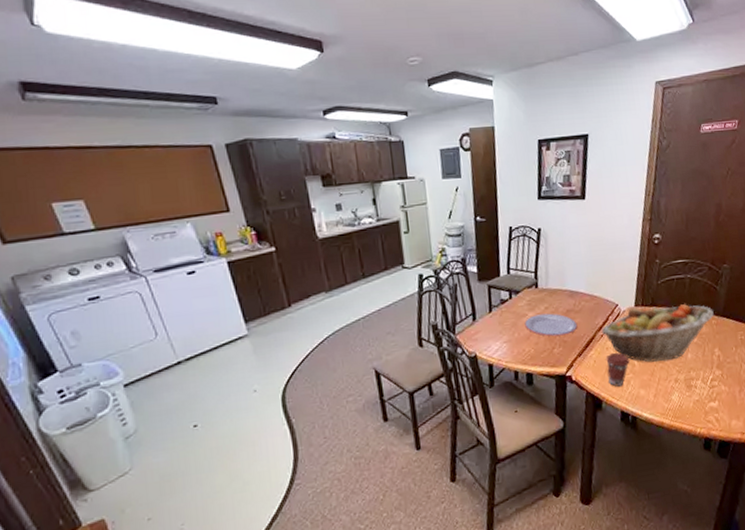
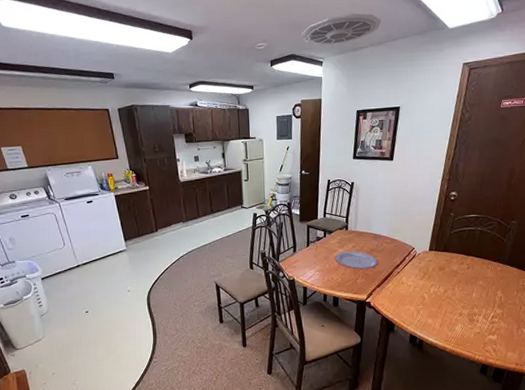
ceiling vent: none [463,22,559,60] -> present [301,13,382,45]
fruit basket: present [601,304,714,362] -> none [398,252,499,298]
coffee cup: present [606,353,630,387] -> none [400,287,421,315]

